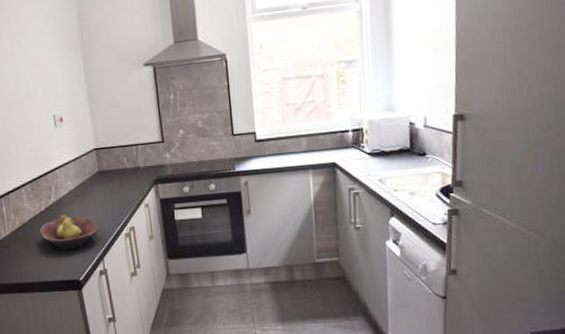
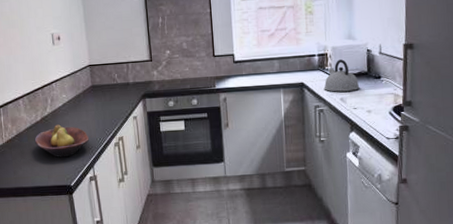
kettle: none [359,134,401,172] -> present [324,59,360,92]

